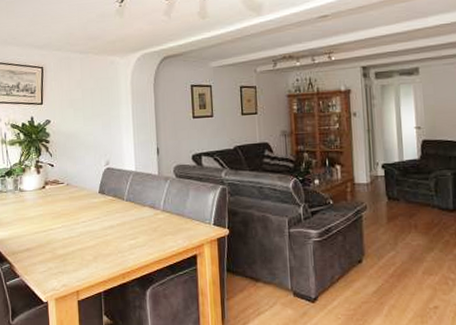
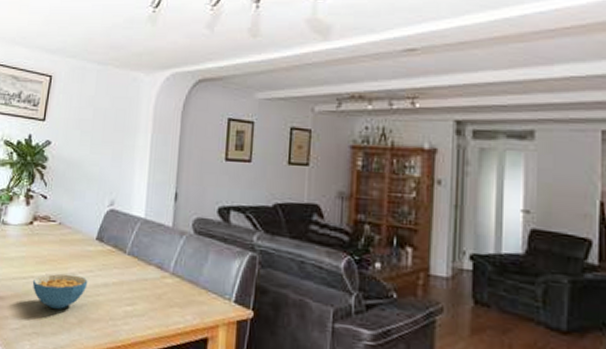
cereal bowl: none [51,223,97,251] -> present [32,273,88,309]

